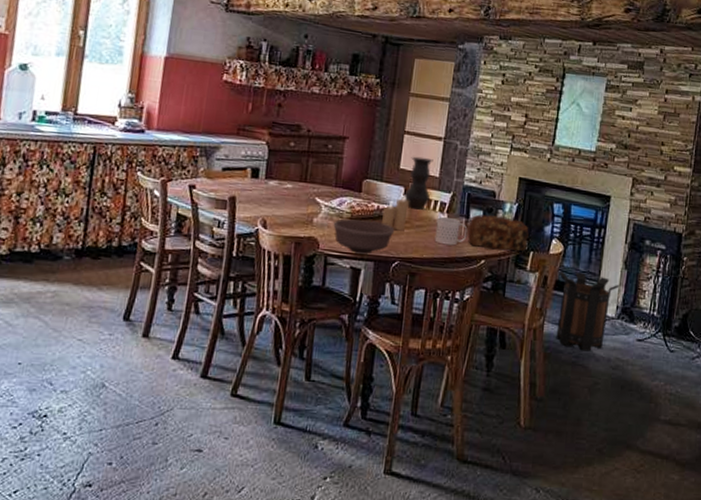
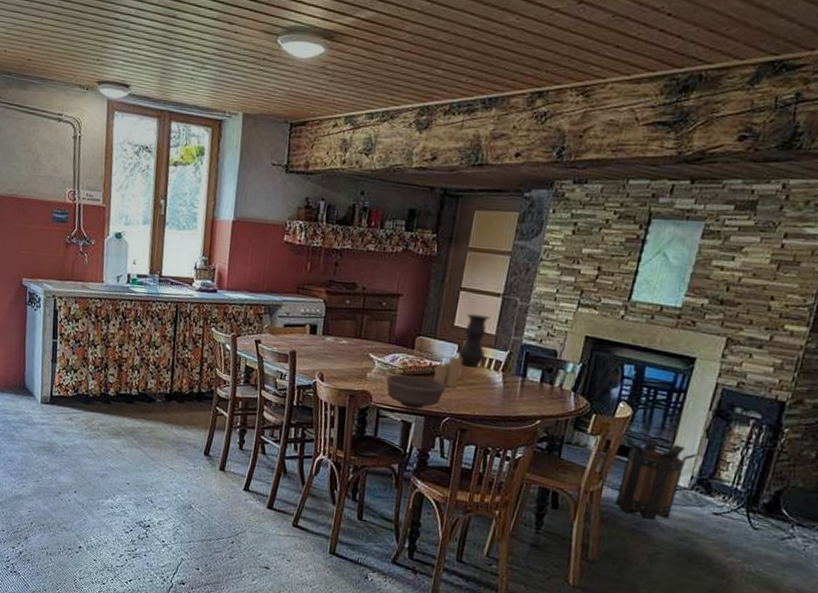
mug: present [434,217,468,246] -> none [487,375,524,405]
bread loaf: present [467,214,529,251] -> none [523,373,593,413]

